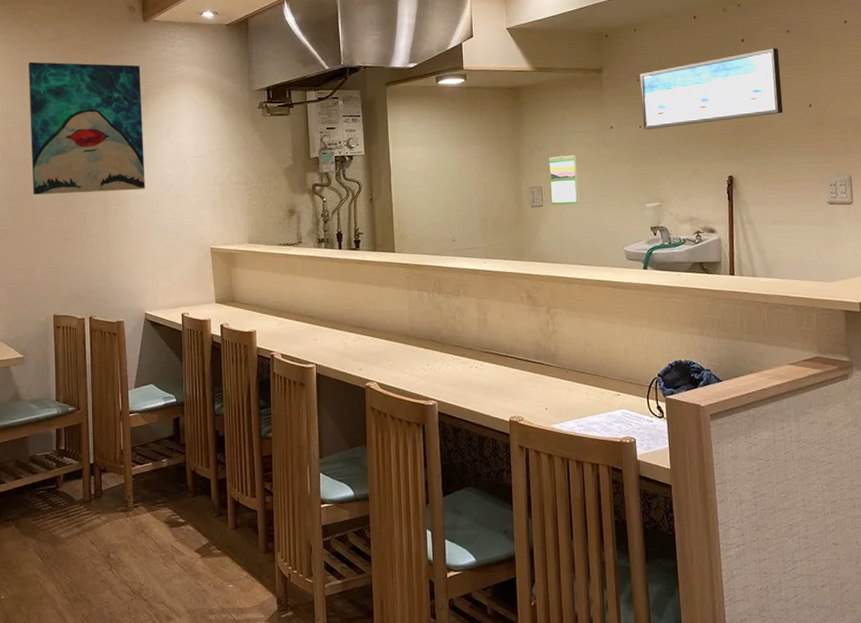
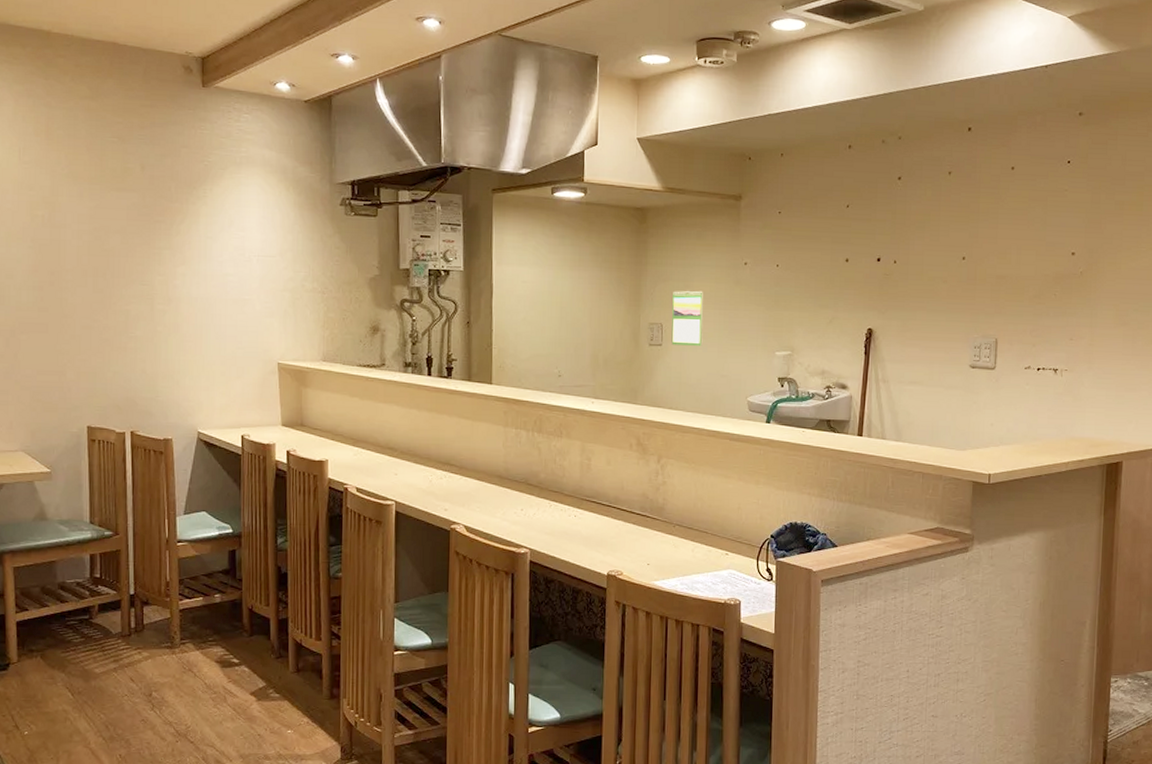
wall art: present [28,61,145,195] -> none [57,122,201,290]
wall art: present [640,48,784,130] -> none [780,190,938,270]

